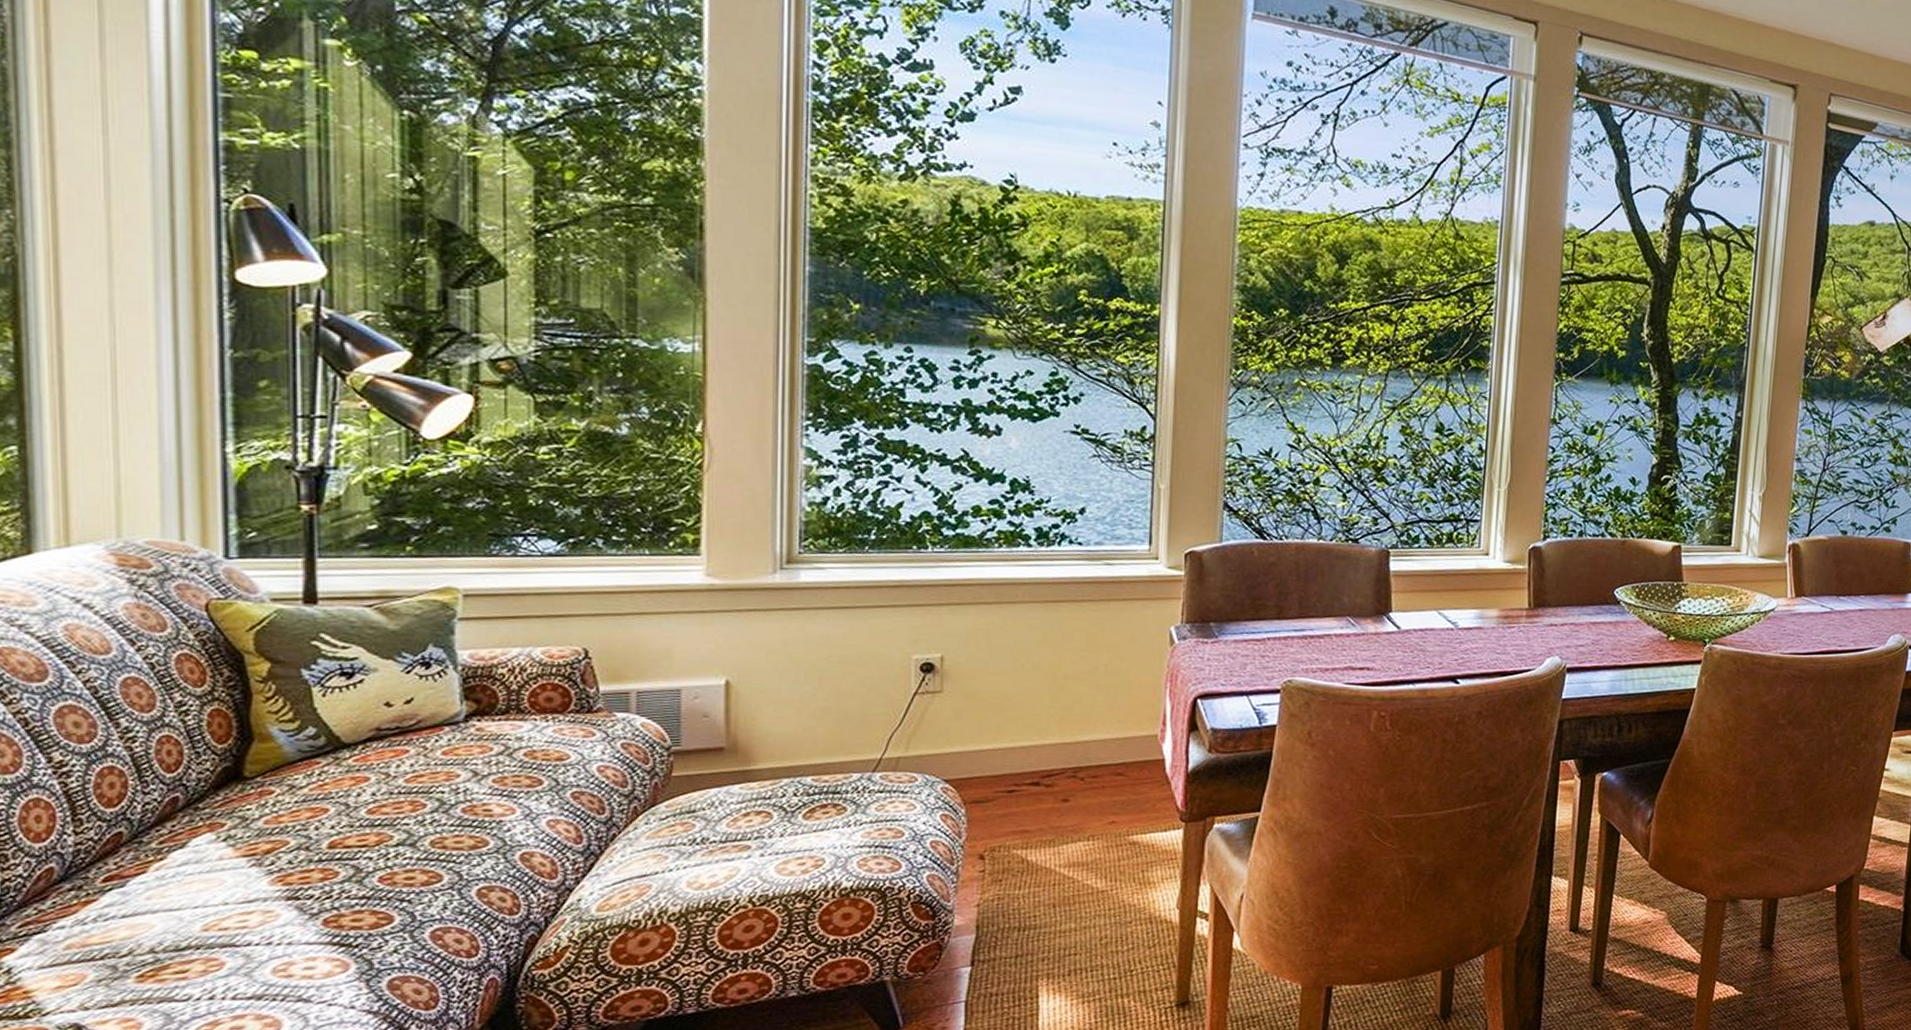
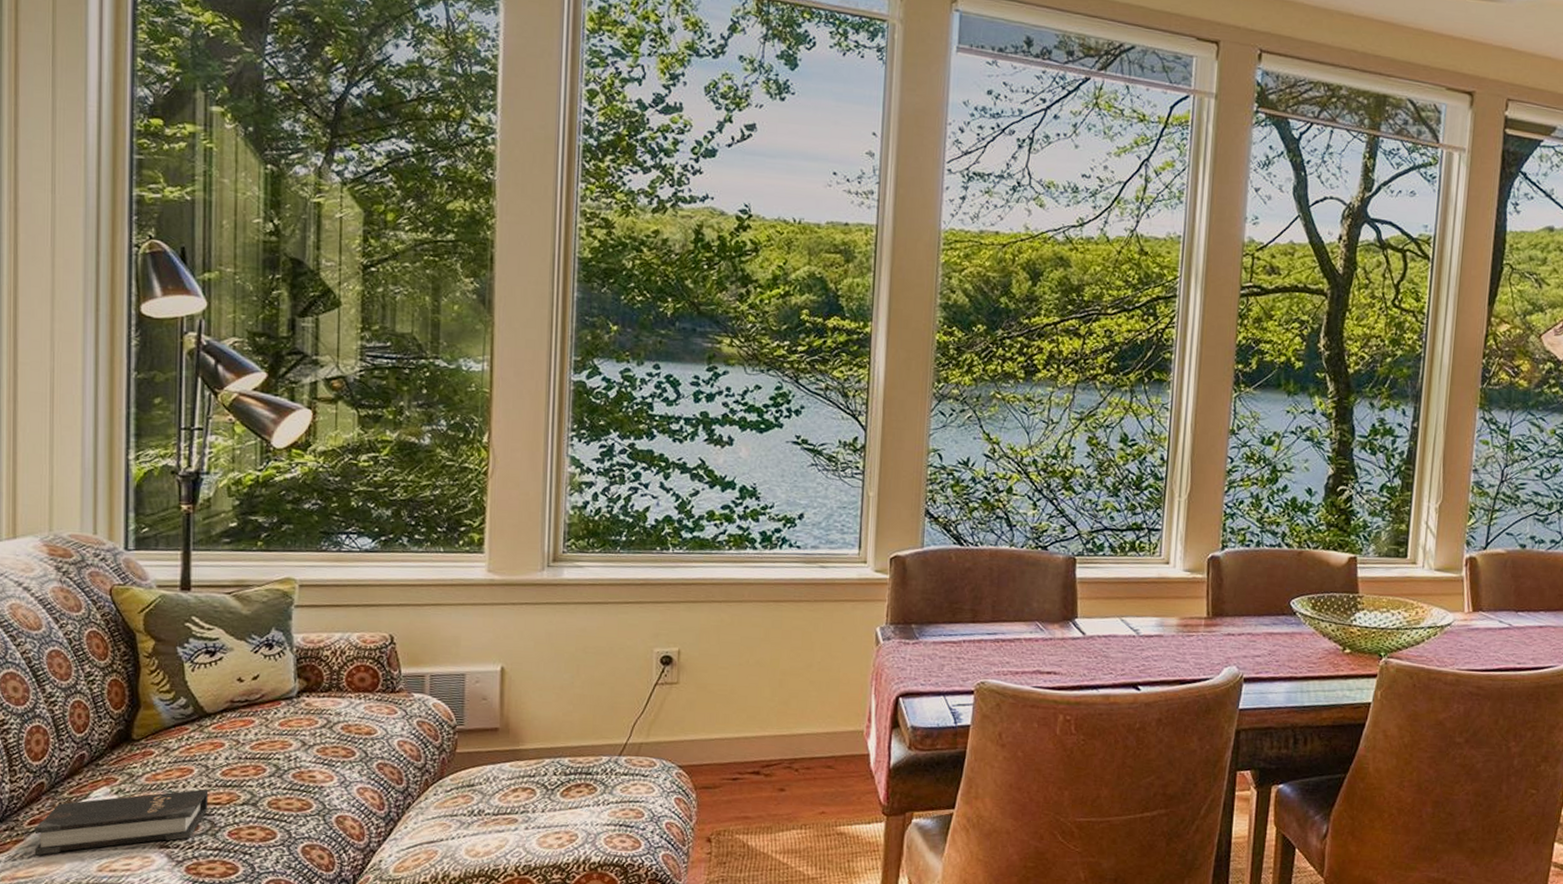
hardback book: none [111,830,351,917] -> present [34,789,209,856]

